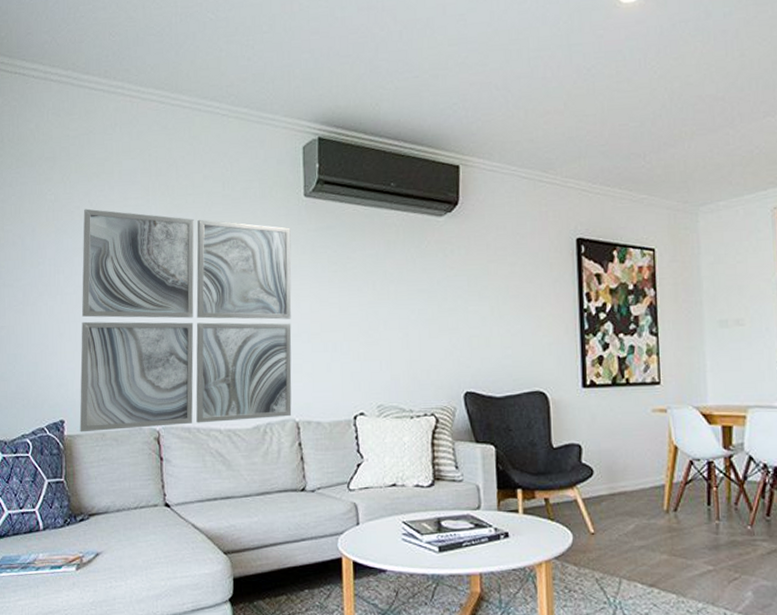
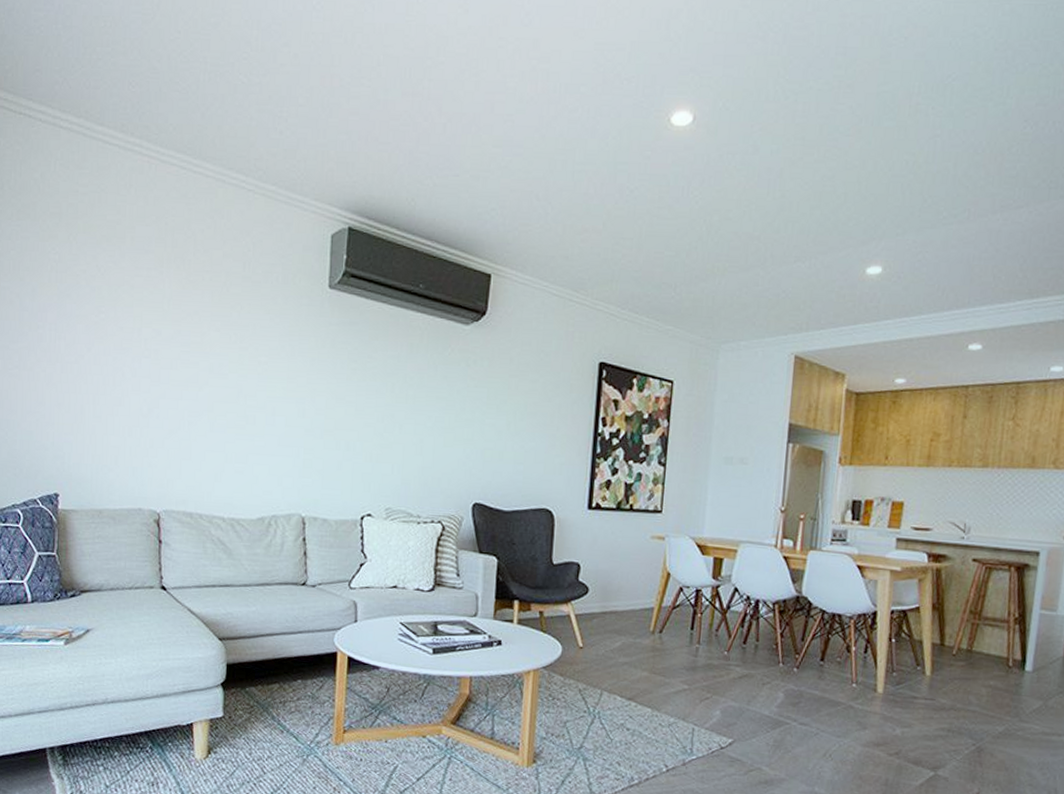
wall art: present [79,209,292,433] -> none [75,273,312,511]

